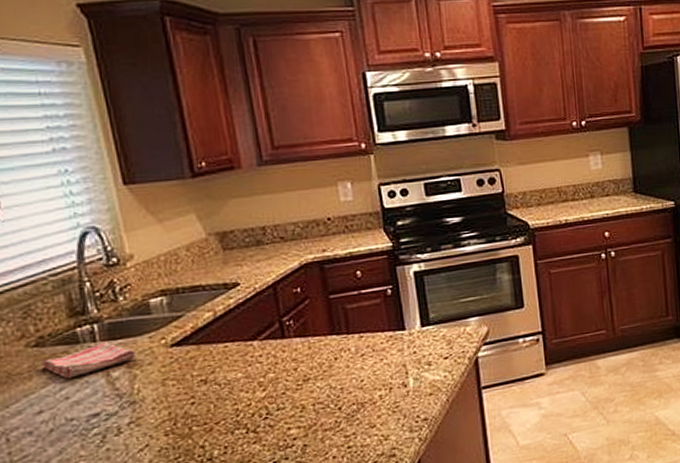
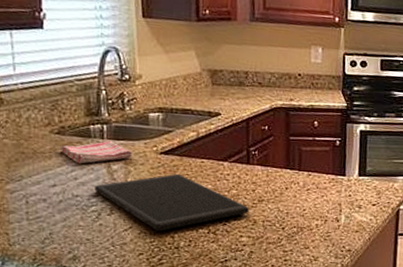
cutting board: none [93,366,294,443] -> present [94,173,249,231]

